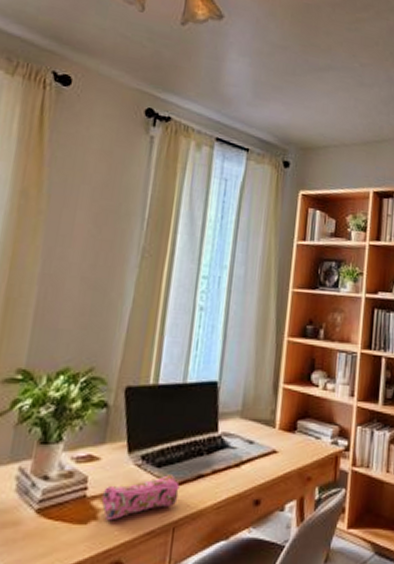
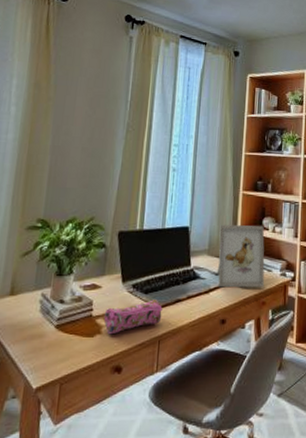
picture frame: none [251,379,313,460] -> present [217,224,265,288]

